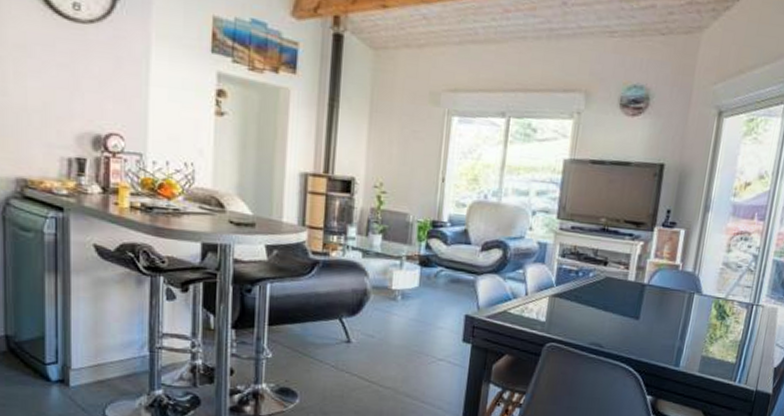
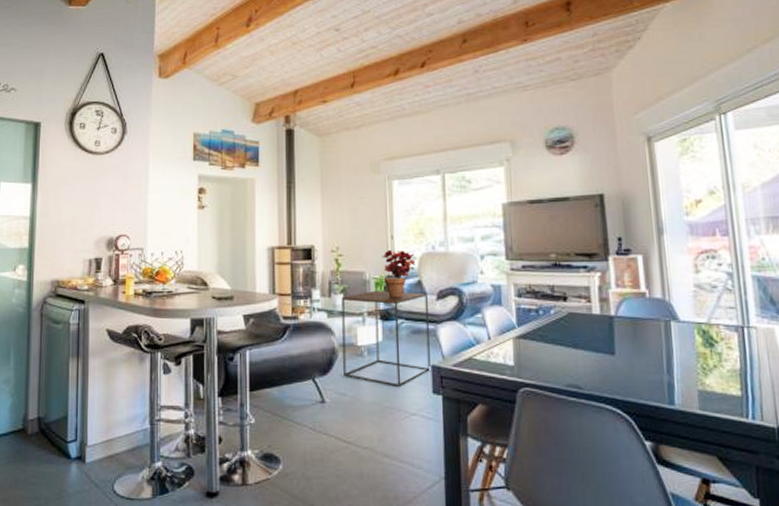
side table: none [373,234,472,333] -> present [341,290,430,387]
potted plant: none [428,193,465,245] -> present [381,249,416,298]

